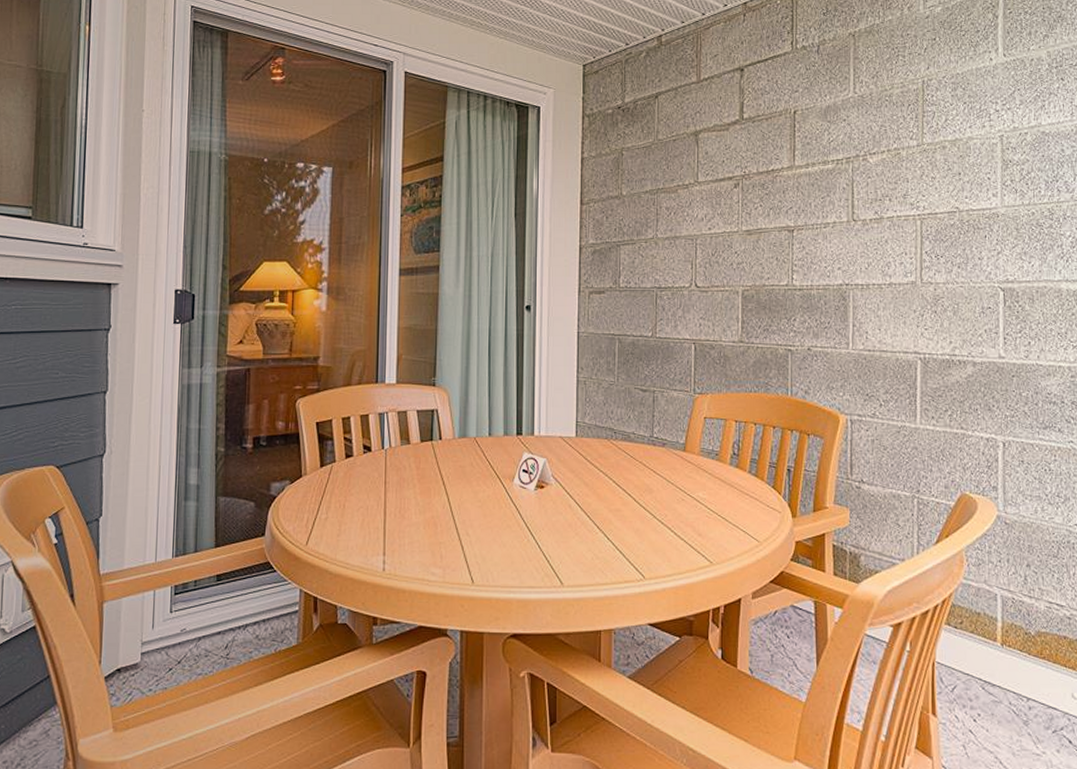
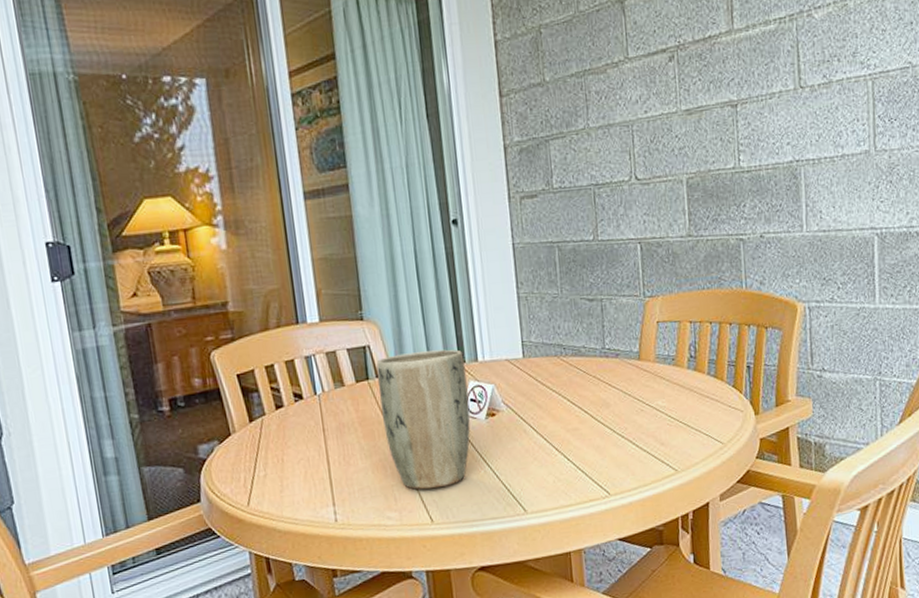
plant pot: none [439,420,521,551] -> present [376,349,471,490]

